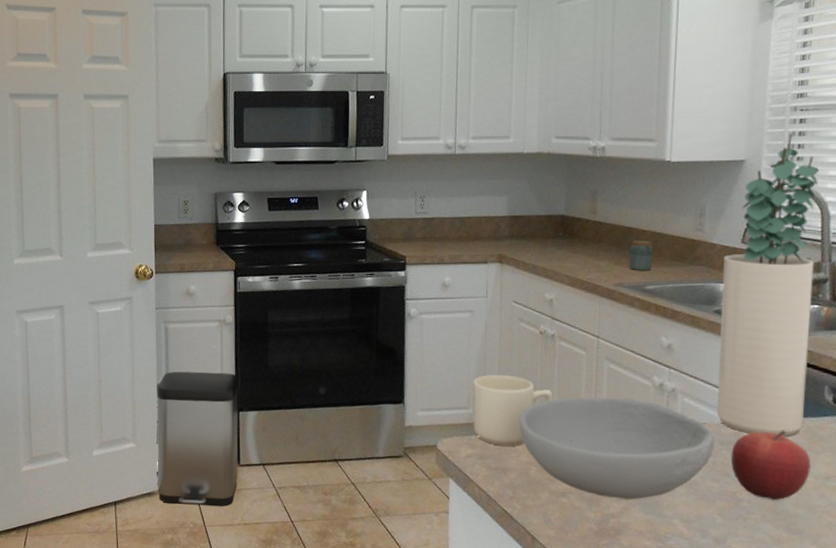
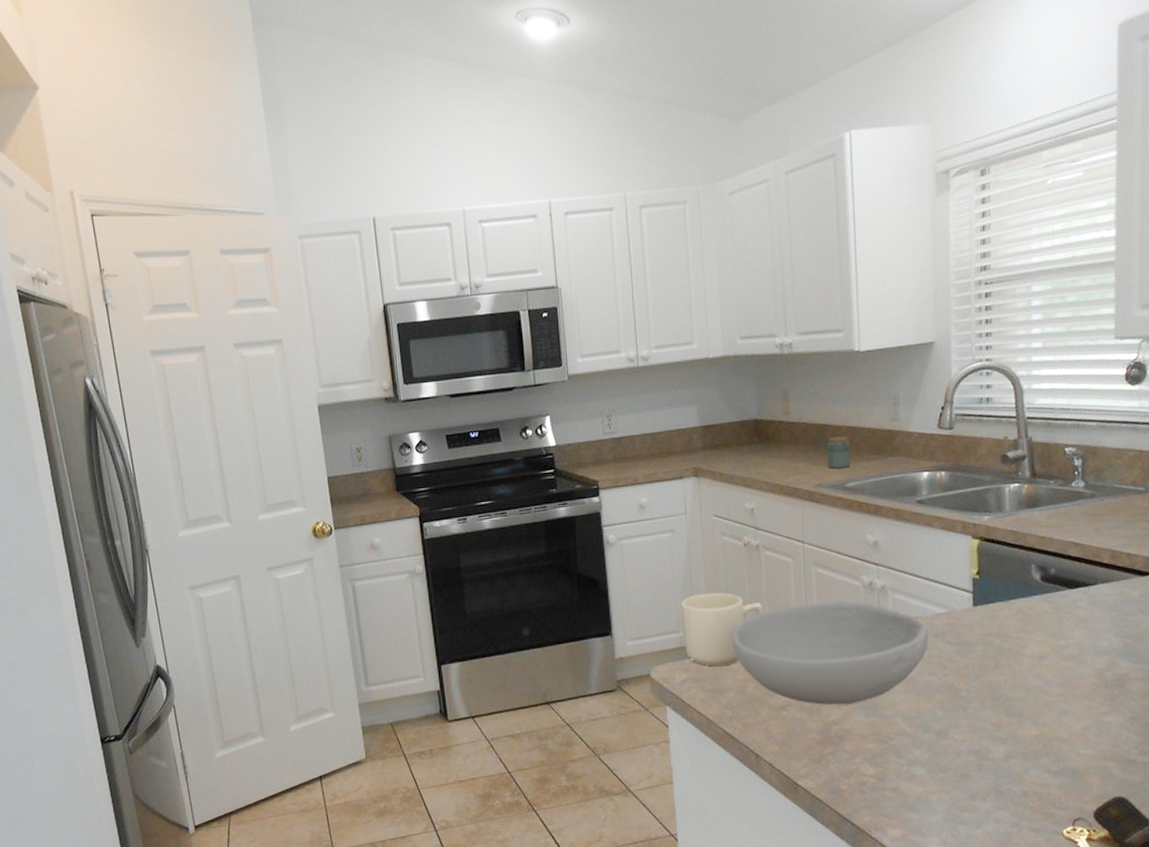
pedal bin: present [156,371,238,506] -> none [350,626,448,771]
vase: present [716,133,820,436] -> none [922,309,1014,622]
fruit: present [730,430,811,500] -> none [945,614,1024,686]

